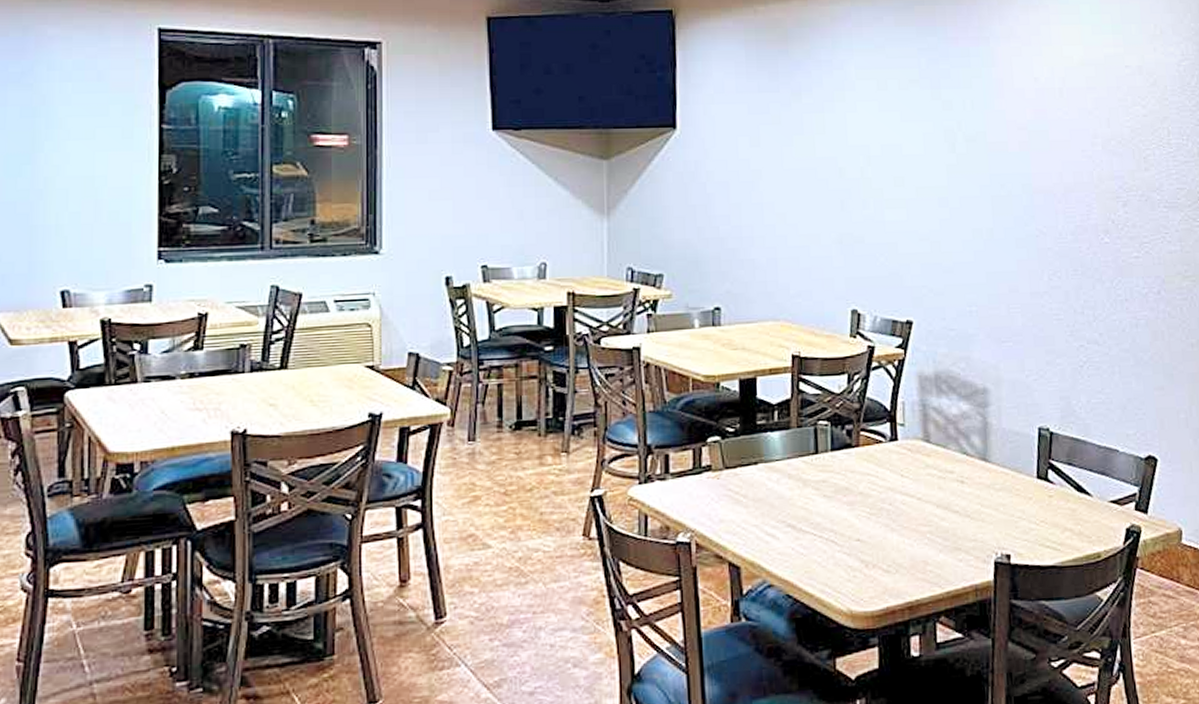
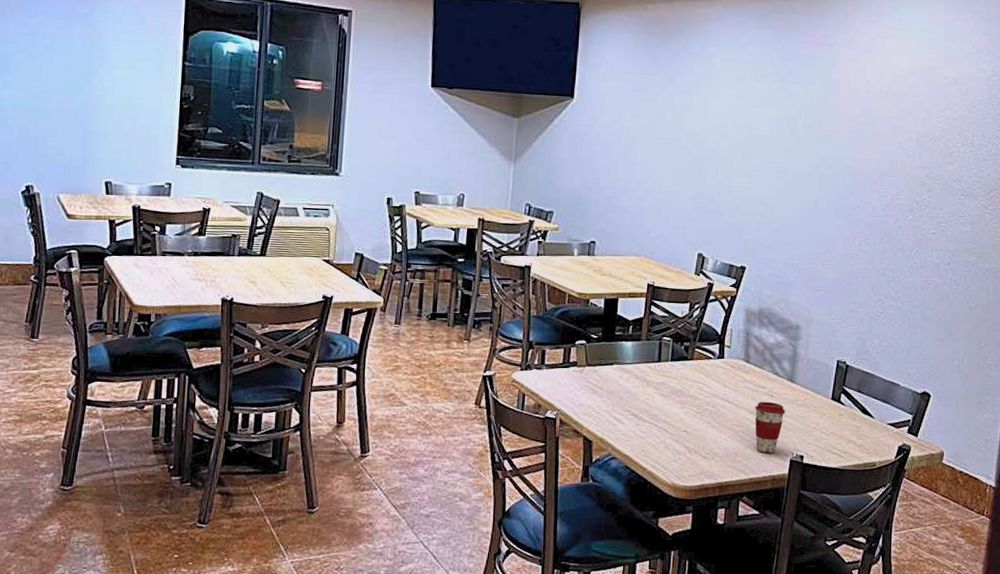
coffee cup: none [943,489,982,556] -> present [755,401,785,453]

